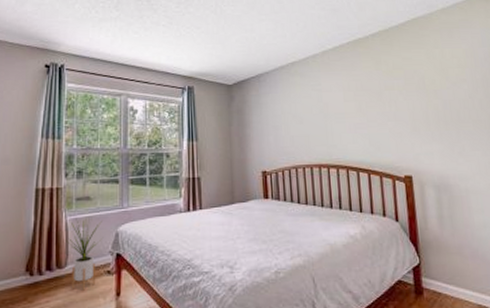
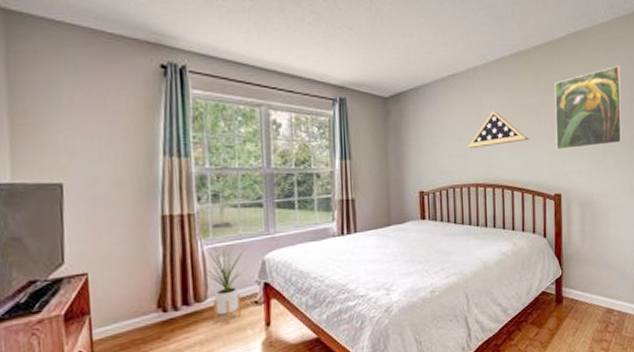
display case: none [308,95,373,131] -> present [466,111,530,149]
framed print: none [396,47,479,132] -> present [555,65,623,151]

